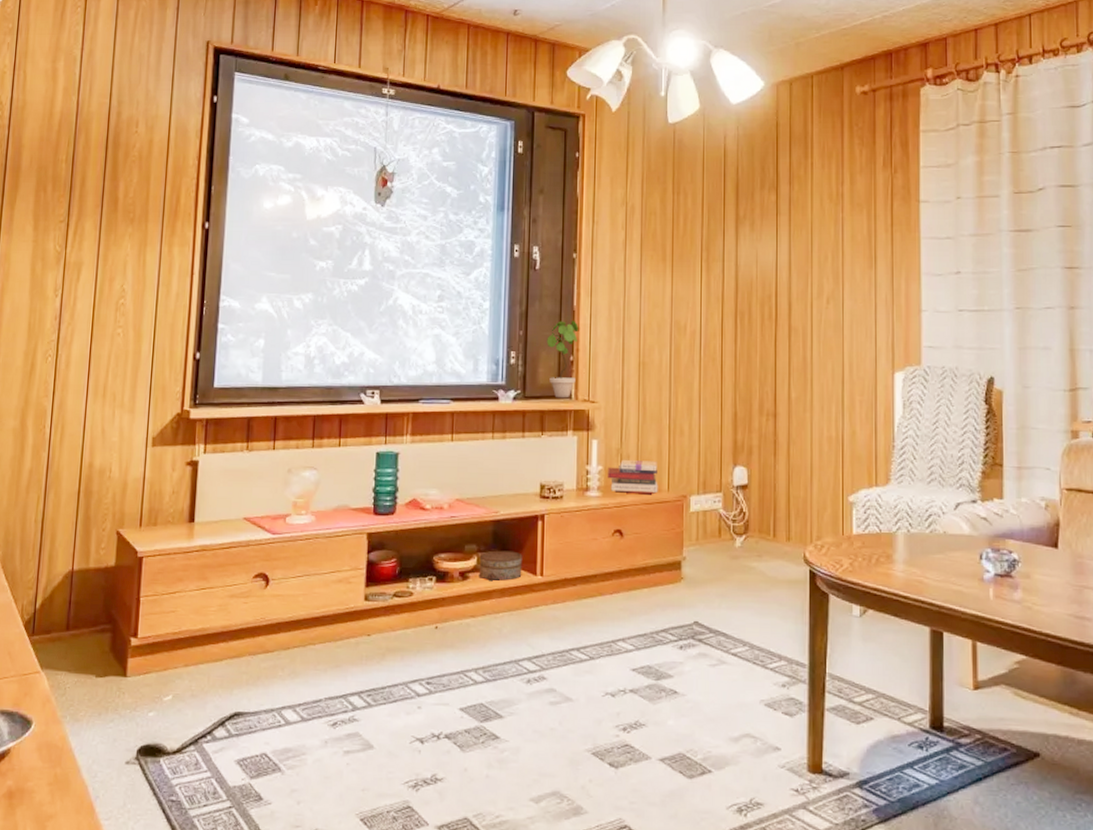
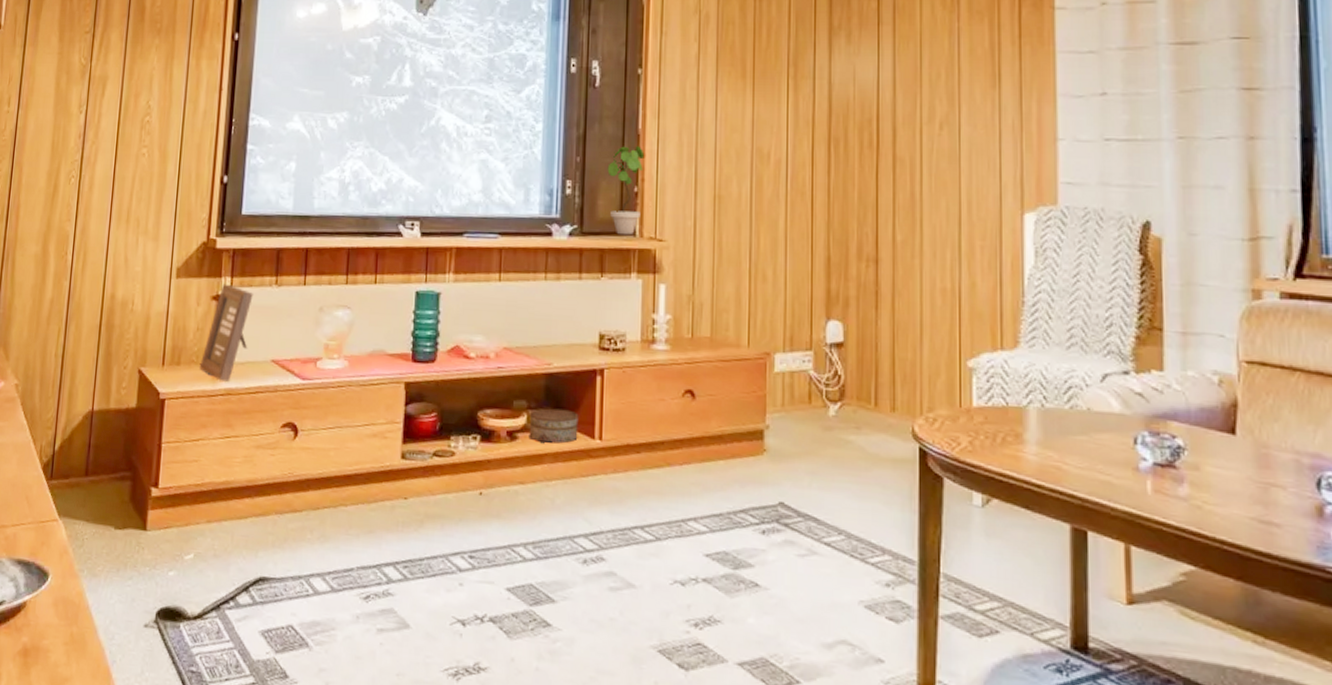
picture frame: none [175,450,226,539] -> present [199,283,253,382]
books: present [608,459,658,495] -> none [677,307,737,351]

